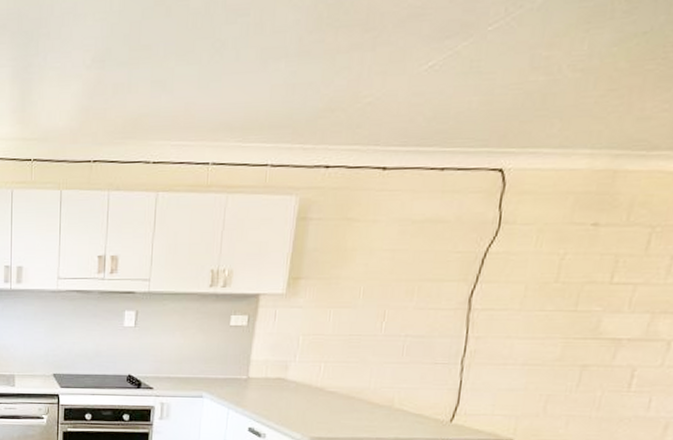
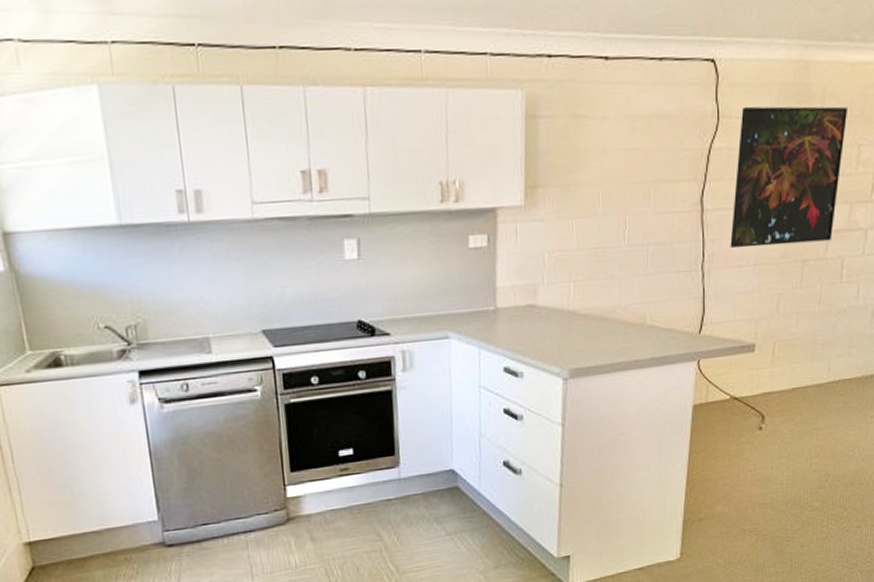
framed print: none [496,213,662,349] -> present [730,106,847,249]

